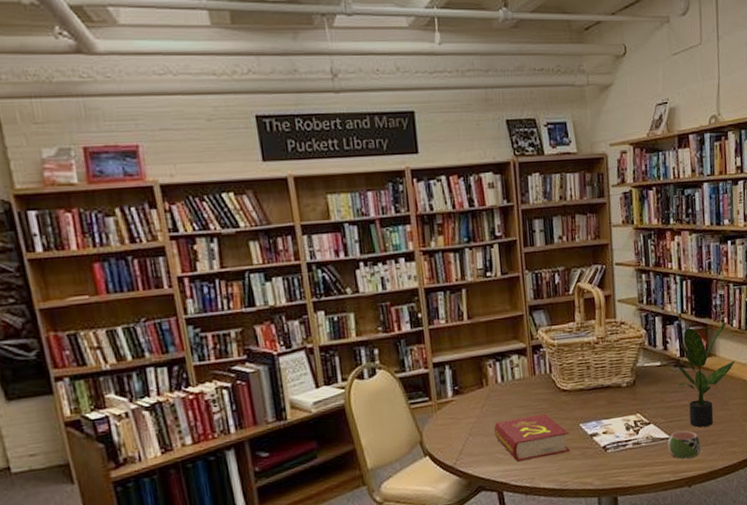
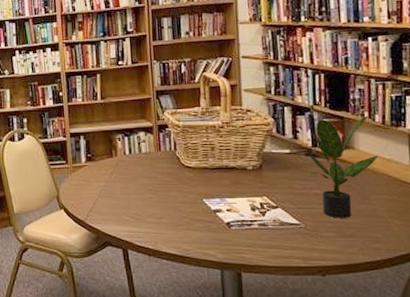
book: present [494,413,571,462] -> none [121,185,194,225]
mug: present [668,430,701,459] -> none [297,218,337,247]

